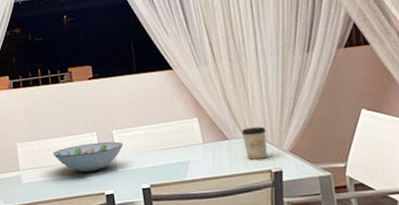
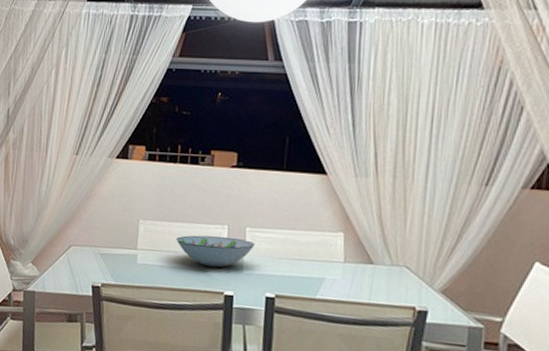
cup: present [242,126,268,160] -> none [390,255,419,294]

